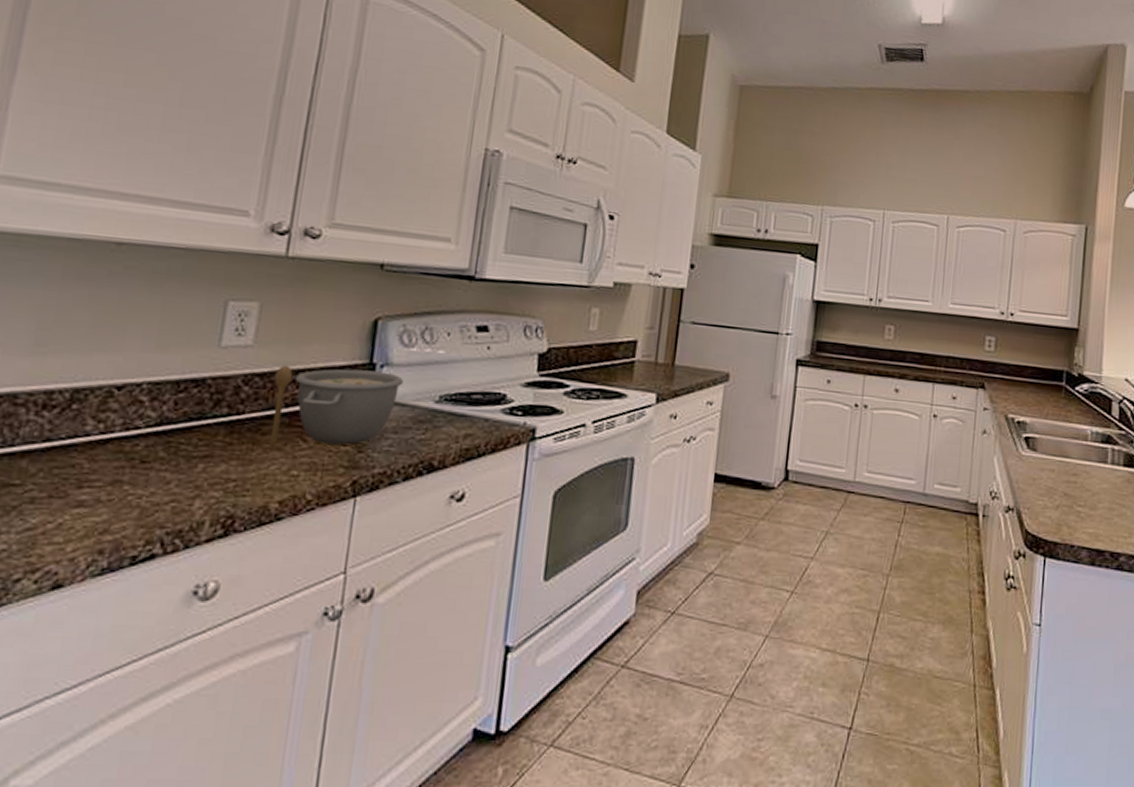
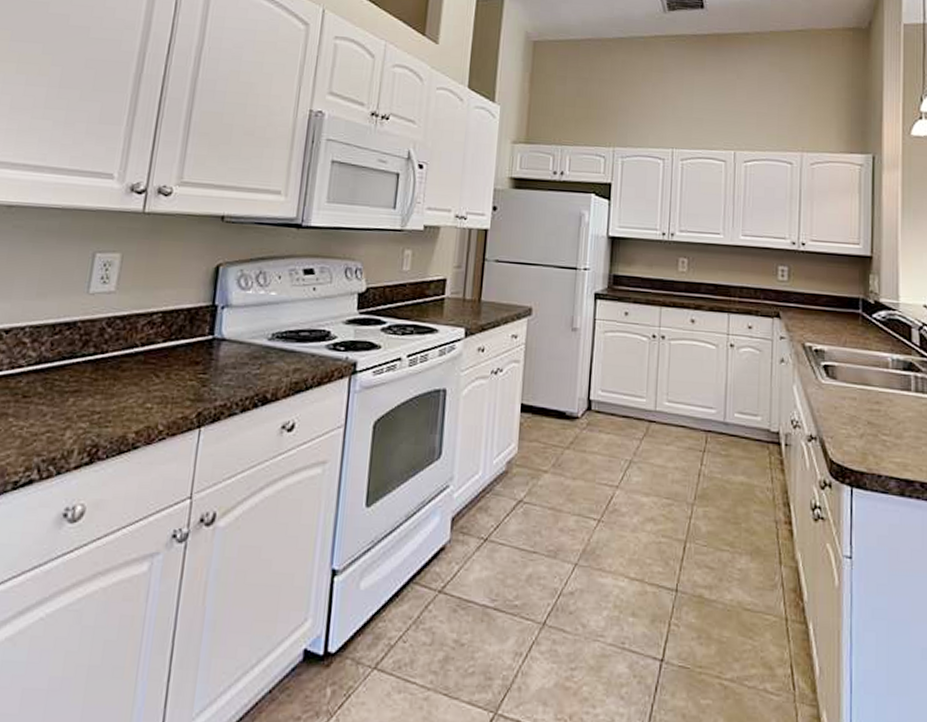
cooking pot: present [269,365,404,446] -> none [128,308,241,382]

